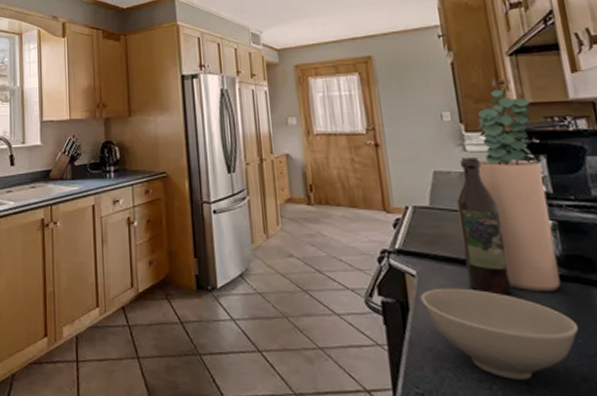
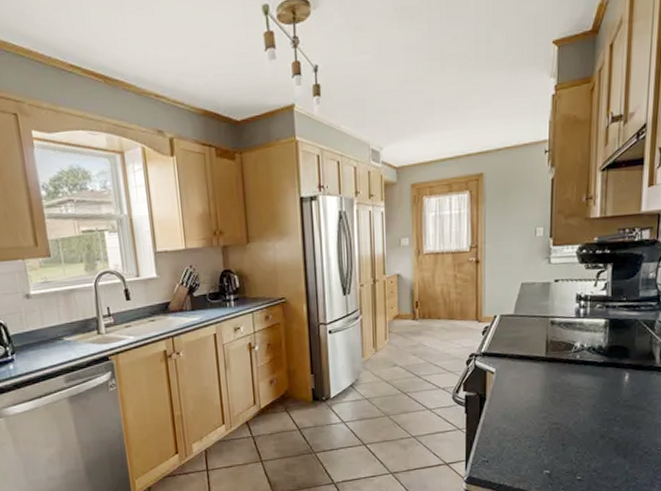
bowl: present [421,288,579,380] -> none [496,379,607,443]
wine bottle: present [456,156,513,295] -> none [534,268,568,382]
vase: present [477,80,561,293] -> none [558,195,610,377]

